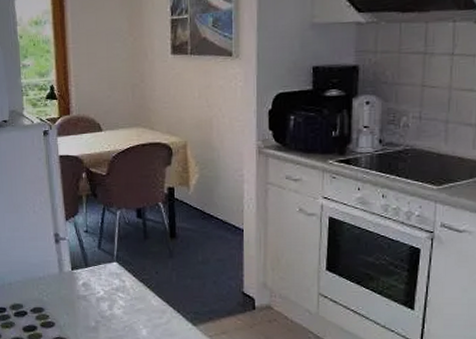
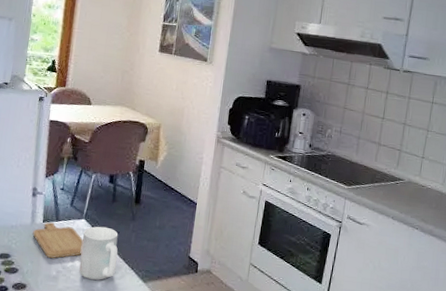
chopping board: none [63,269,120,308] -> present [32,222,84,258]
mug: none [118,268,160,327] -> present [79,226,118,280]

